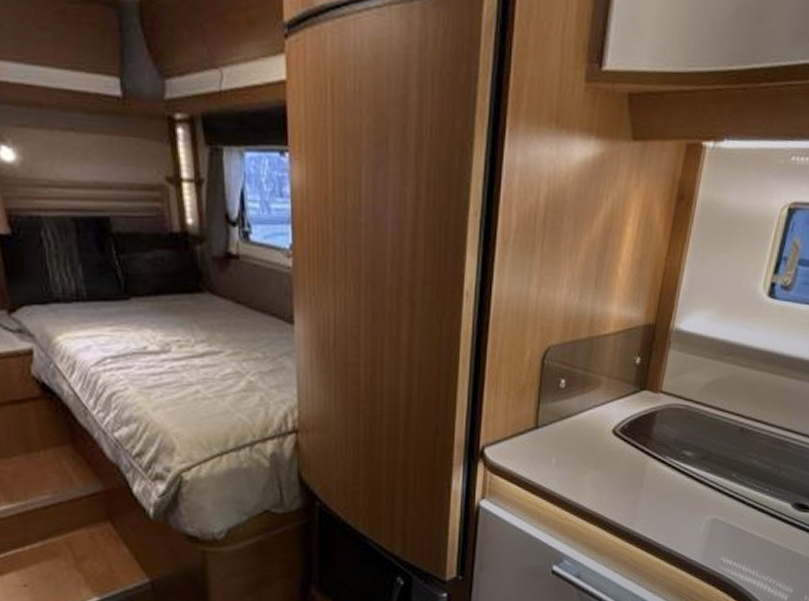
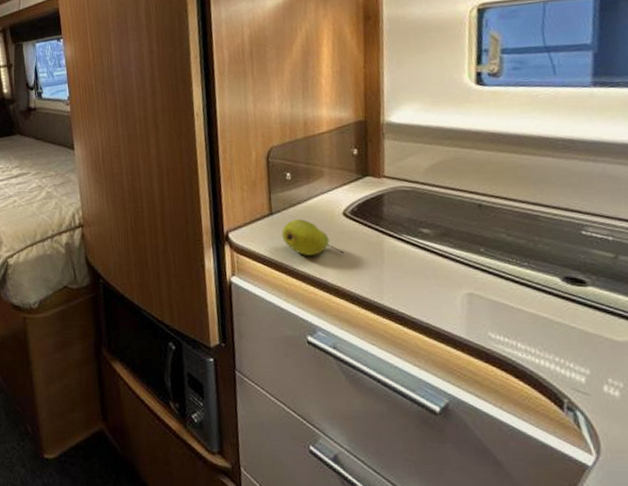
fruit: none [544,435,606,477] -> present [281,219,345,255]

